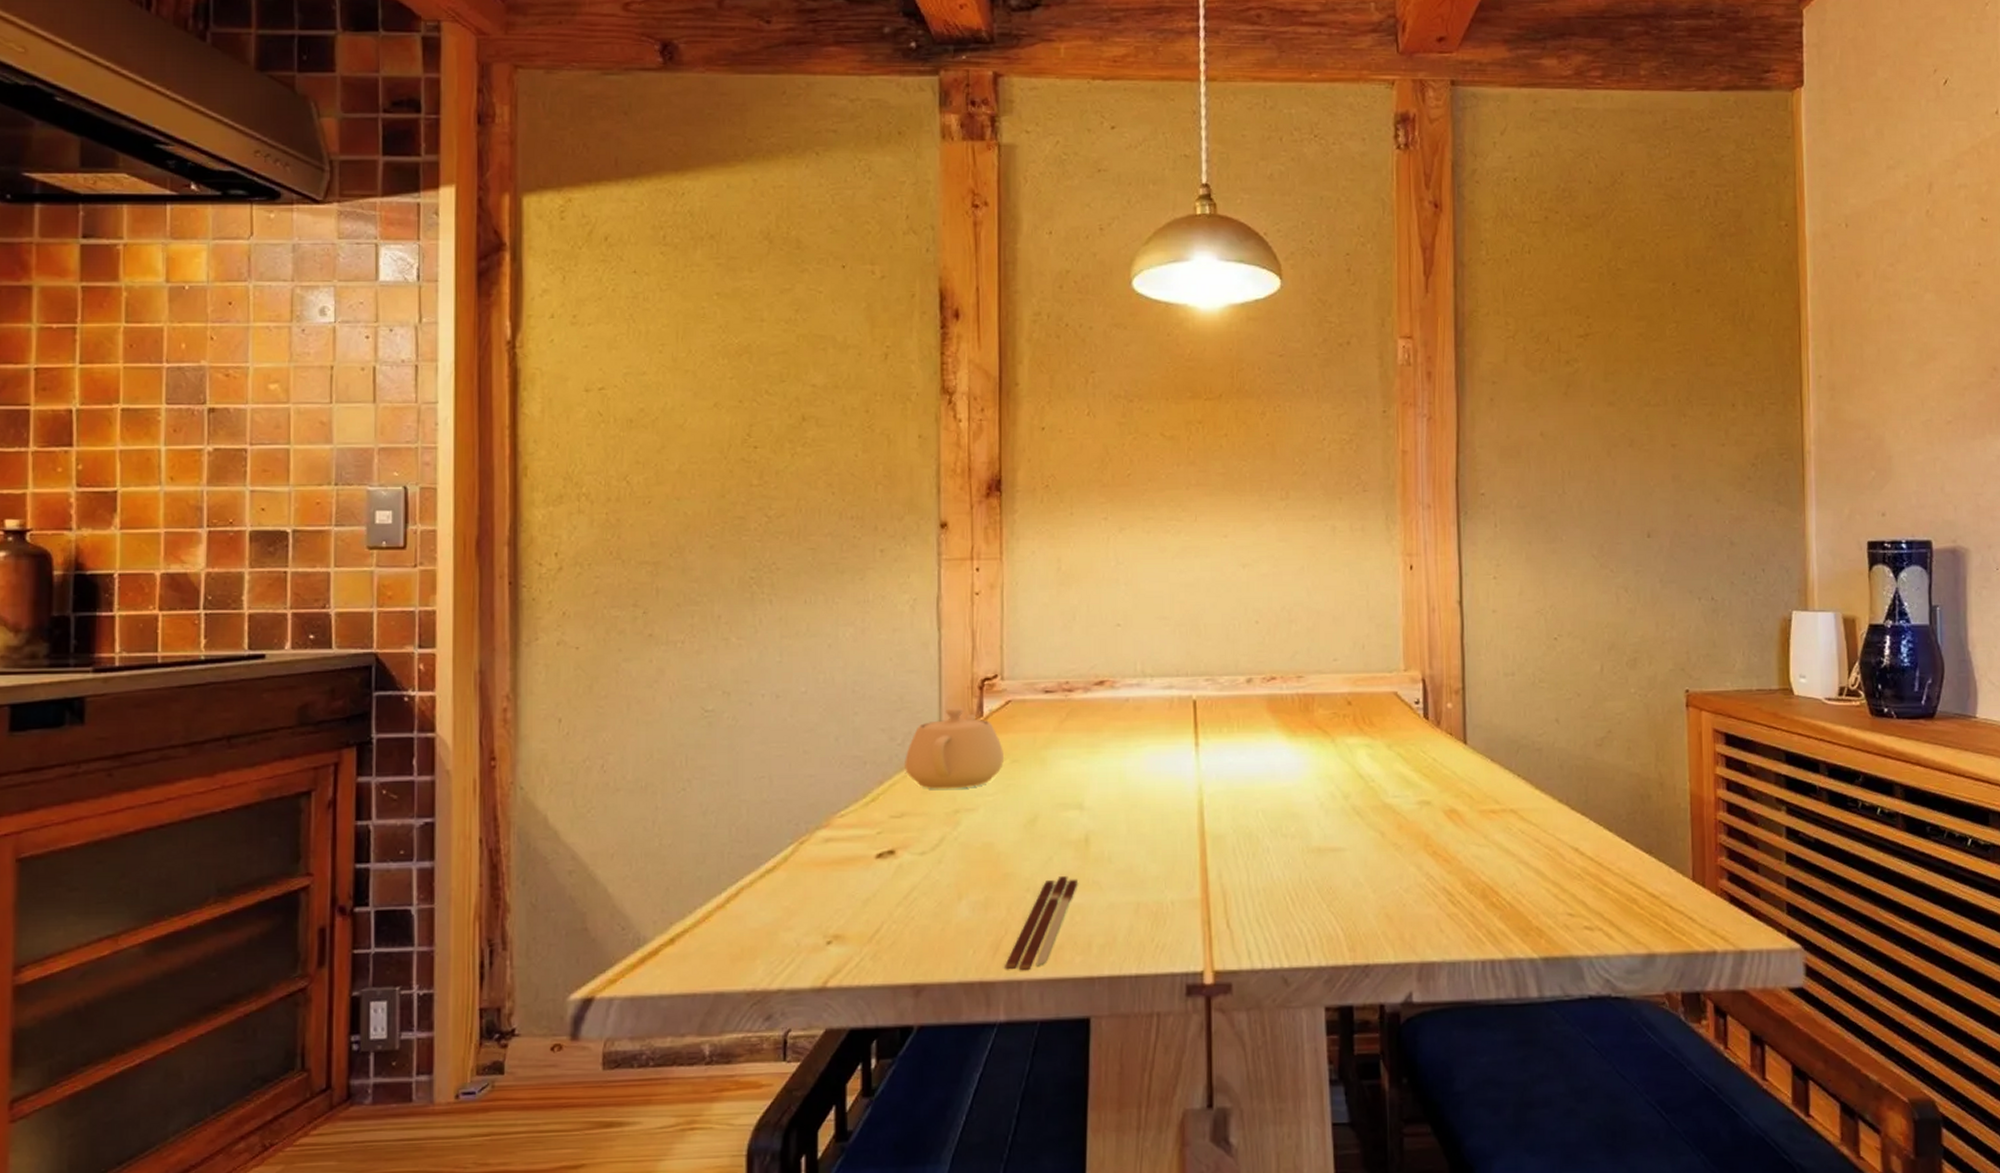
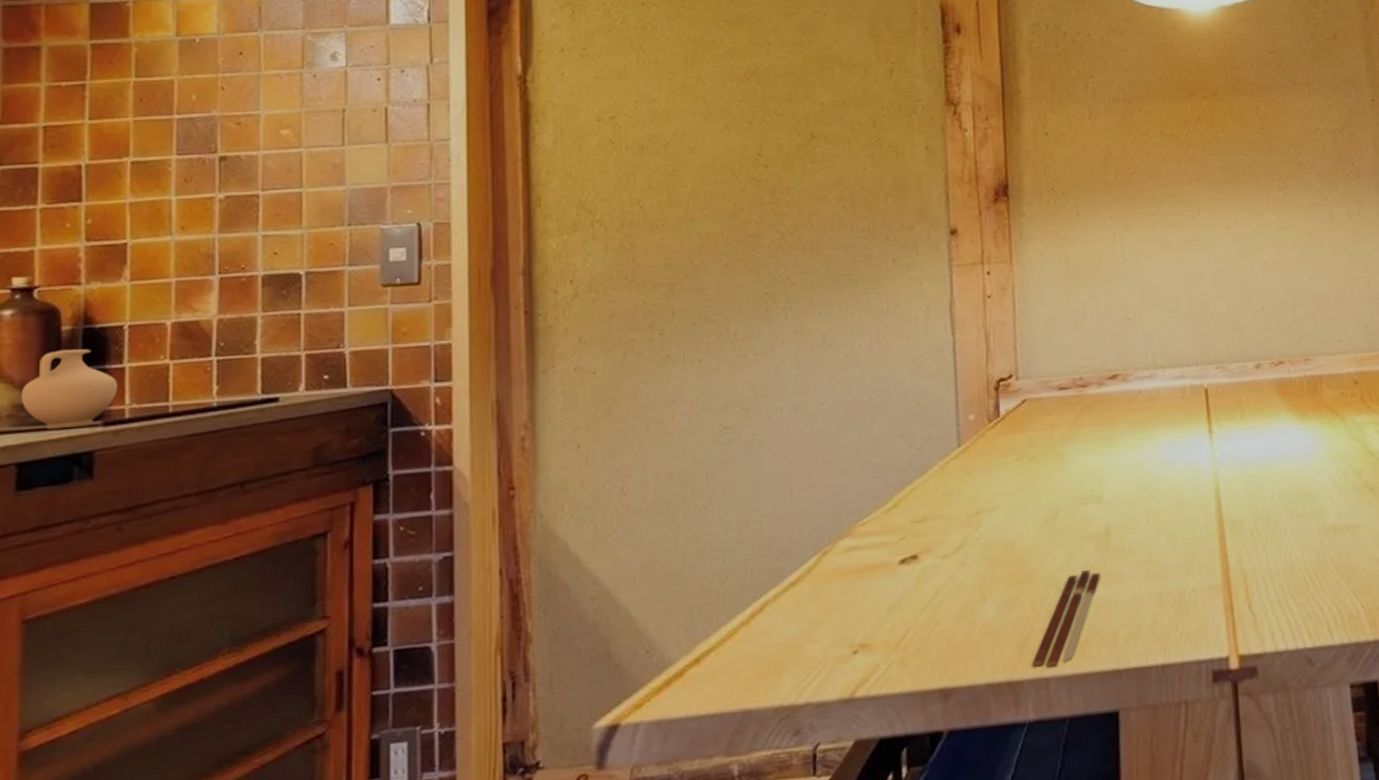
ceramic jug: none [14,594,108,674] -> present [21,349,118,430]
teapot: present [905,708,1005,789] -> none [924,409,1023,492]

